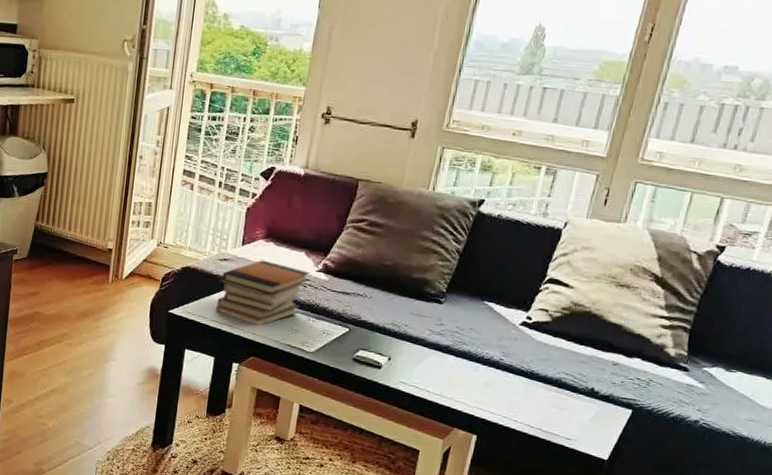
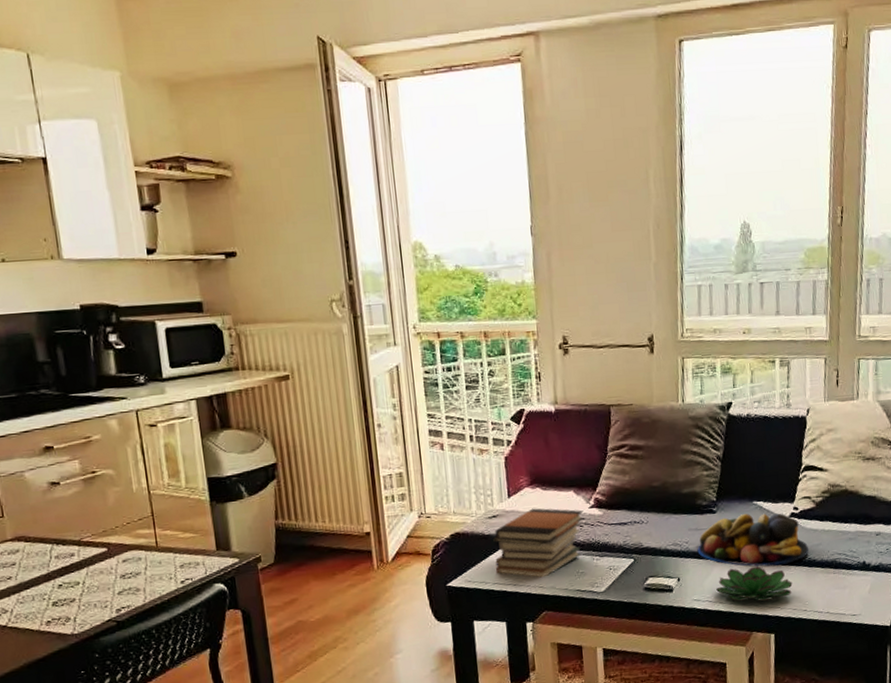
fruit bowl: none [414,310,535,371] -> present [697,513,809,567]
succulent plant: none [426,360,508,403] -> present [716,566,793,602]

